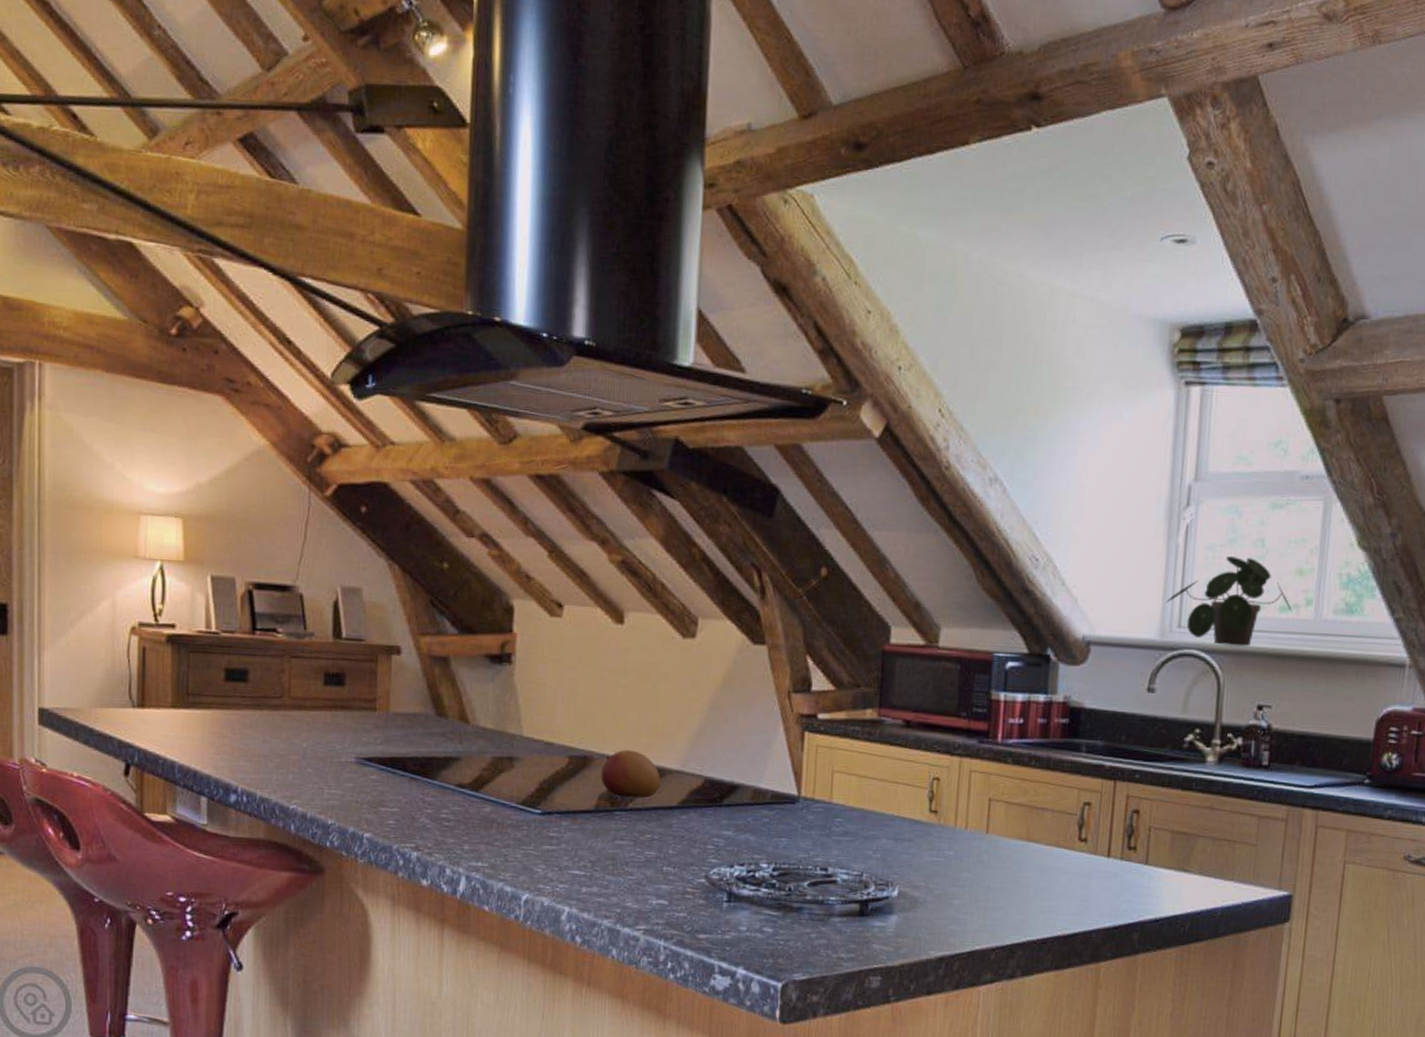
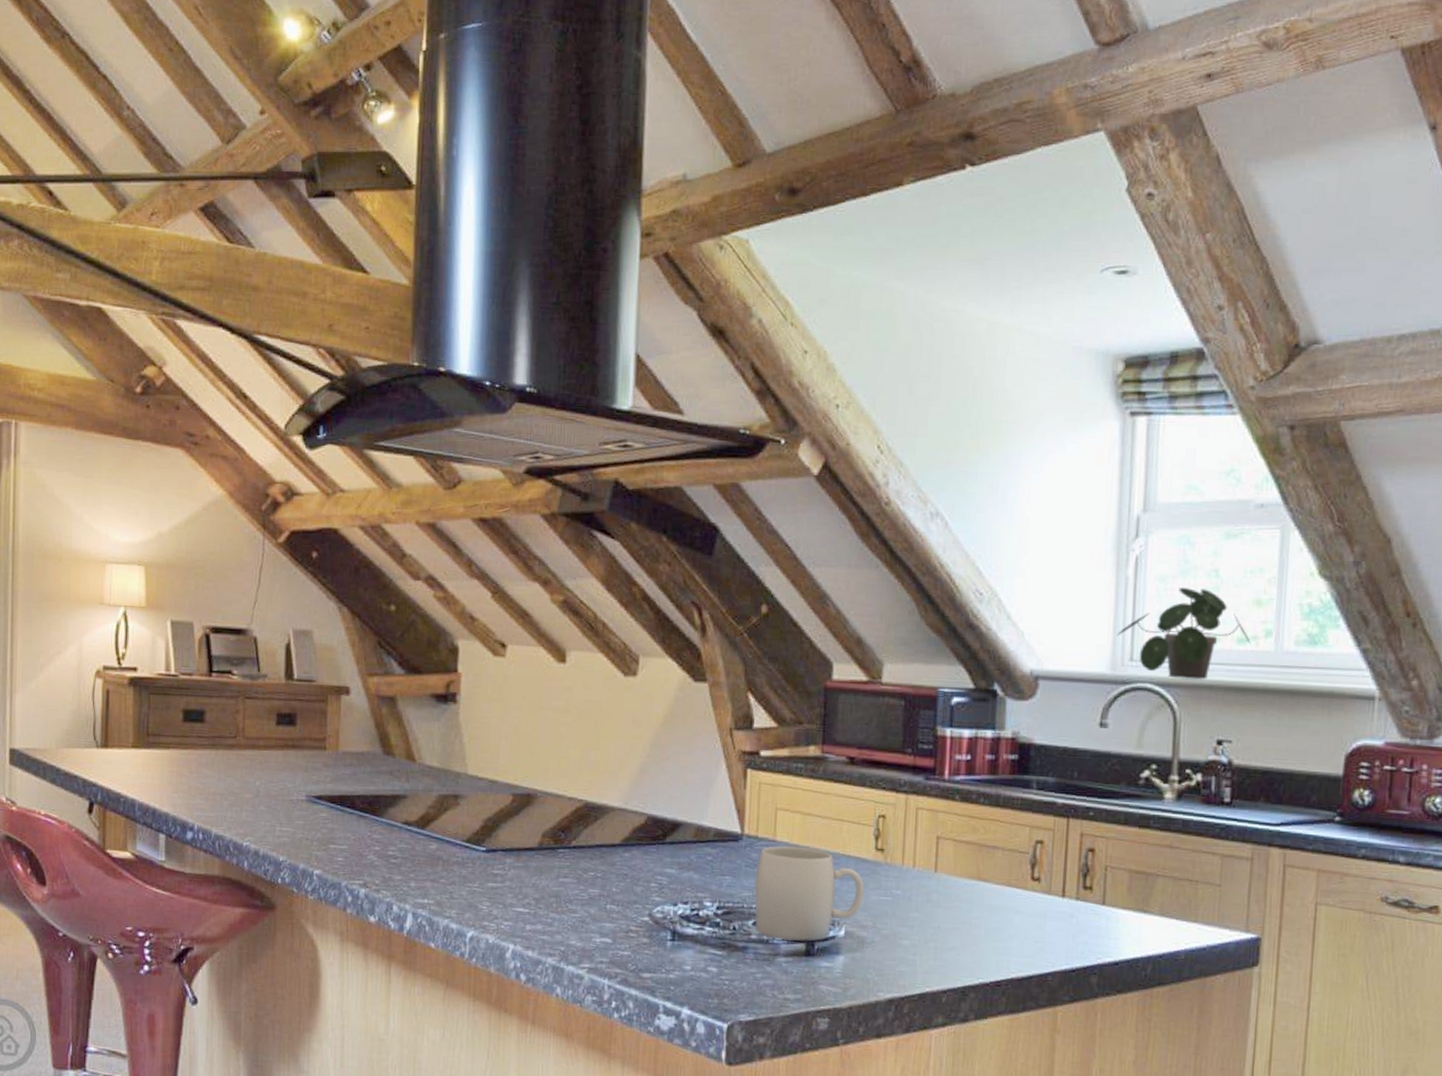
fruit: present [601,750,661,799] -> none [544,787,604,836]
mug: none [810,808,918,902] -> present [754,846,864,942]

